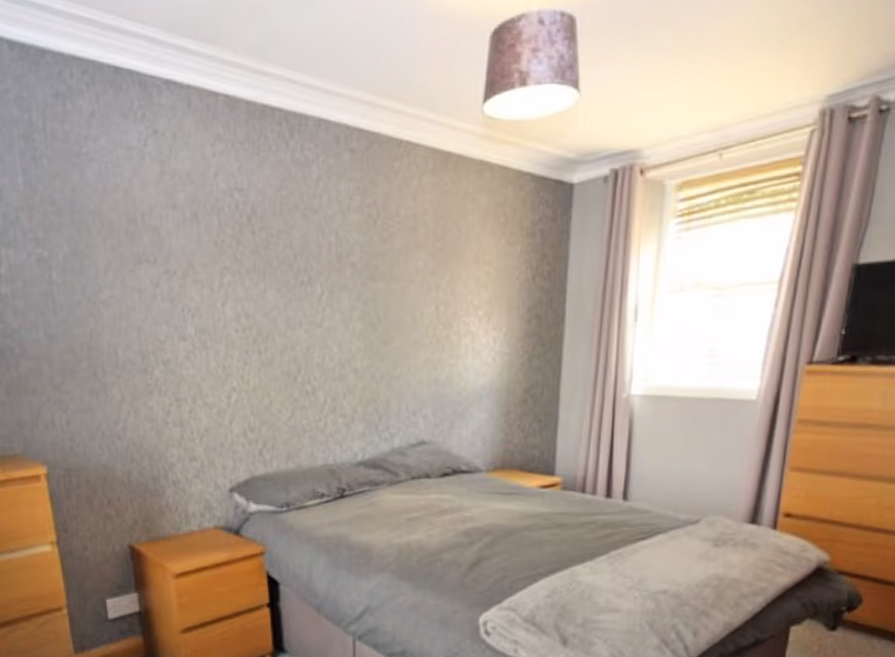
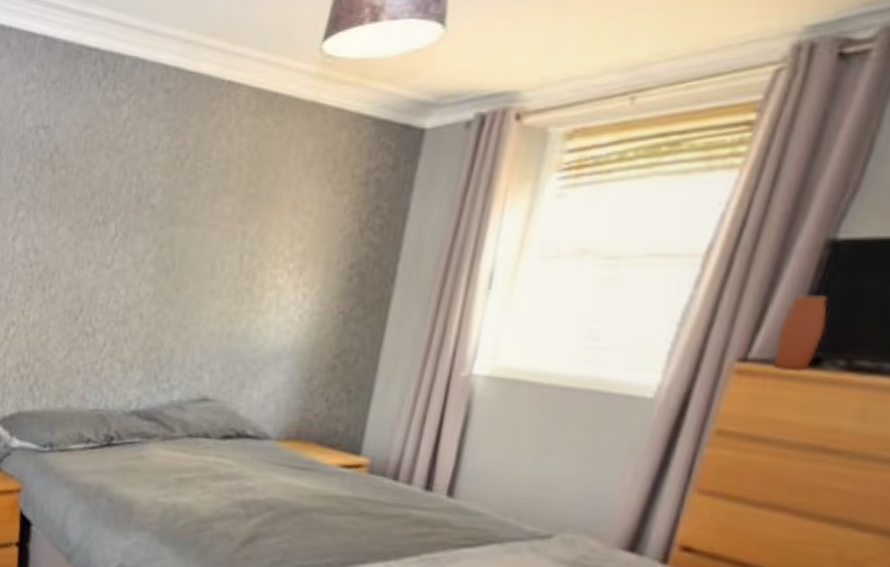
vase: none [828,308,857,369] -> present [774,295,828,372]

